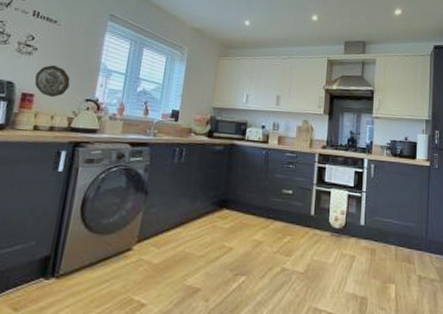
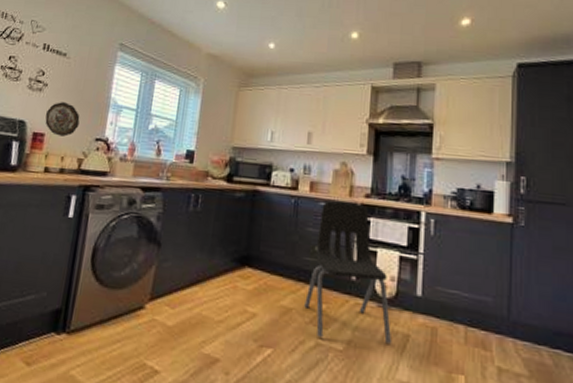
dining chair: none [273,151,342,264] -> present [304,200,392,344]

